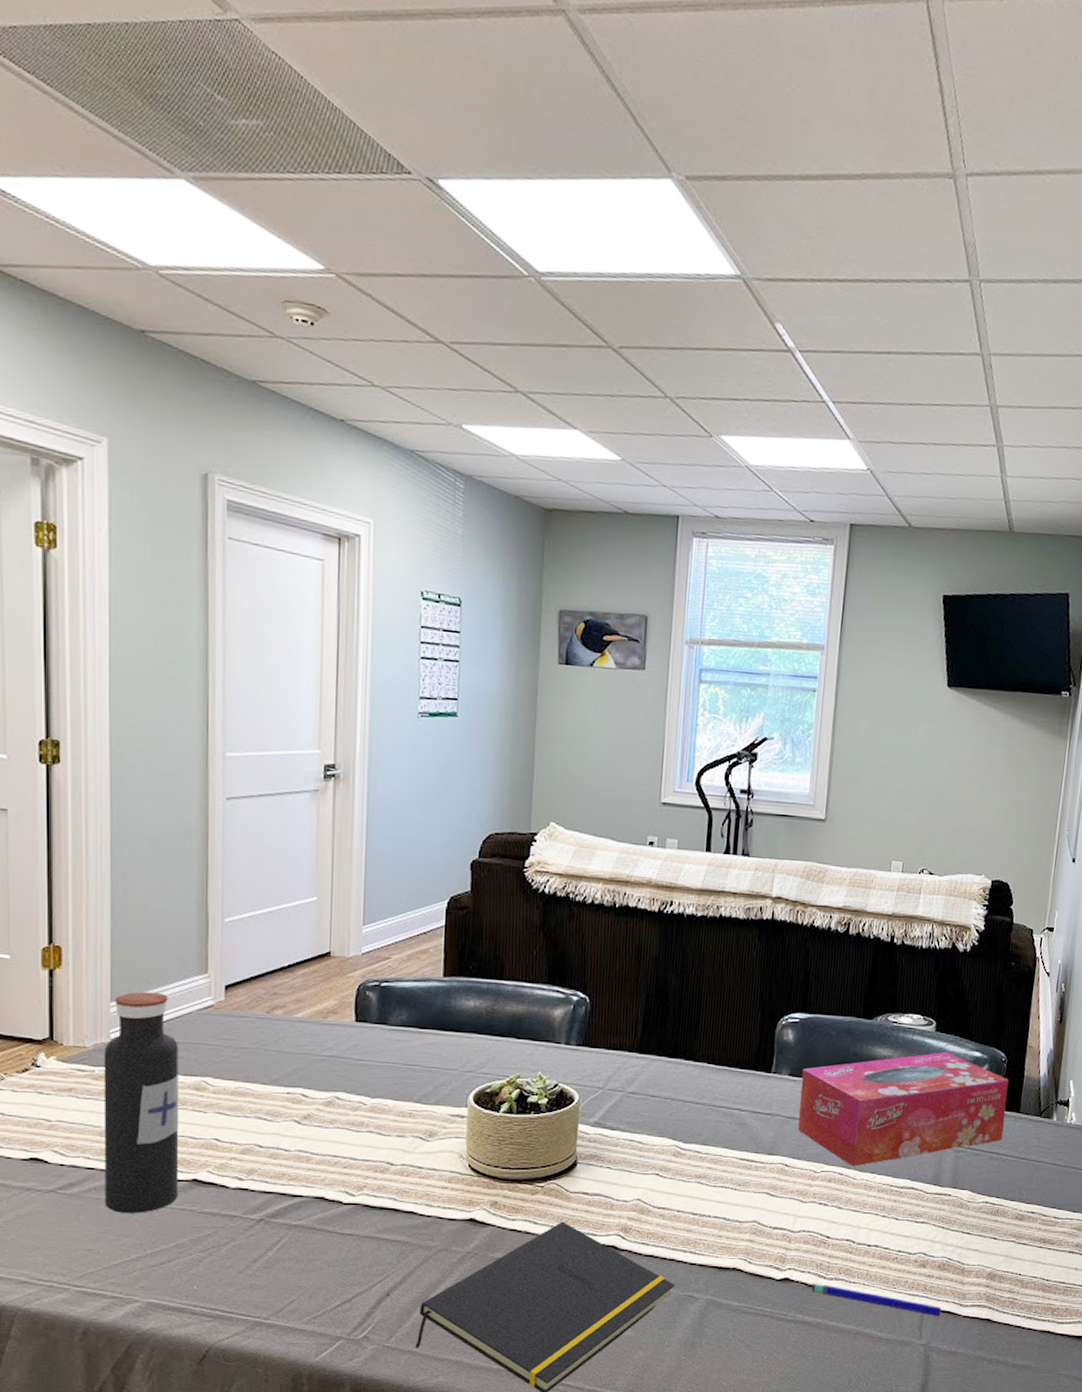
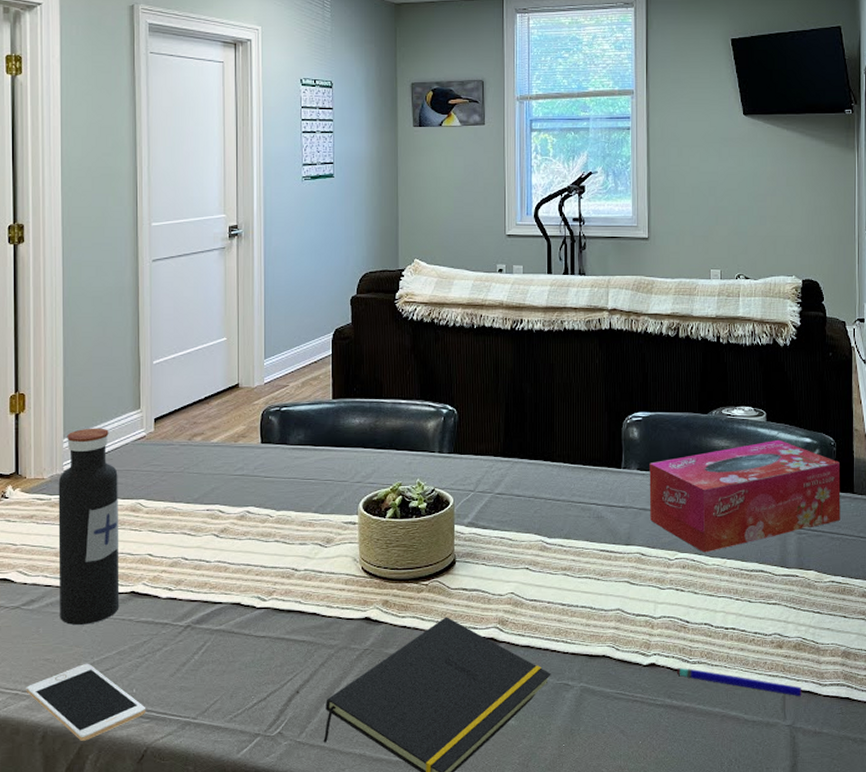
cell phone: none [63,1255,209,1339] -> present [26,663,146,741]

